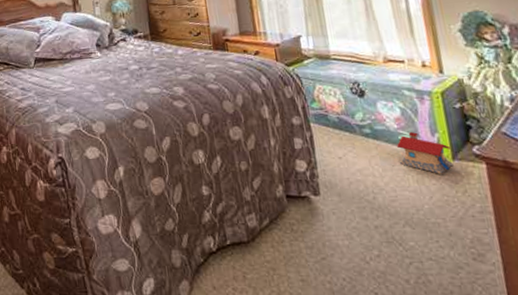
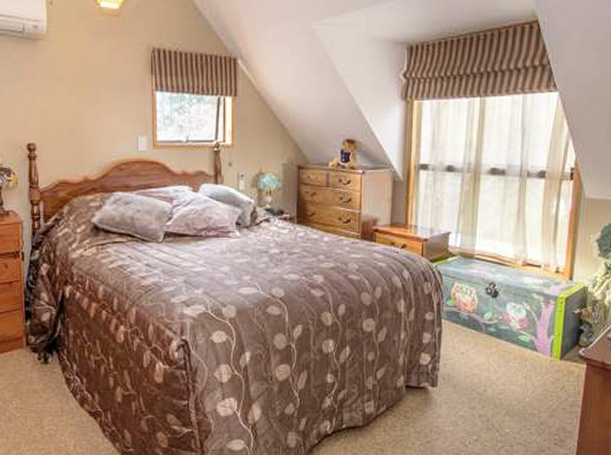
toy house: present [396,132,453,174] -> none [513,333,562,372]

